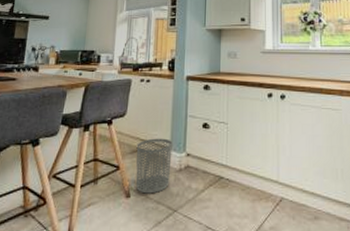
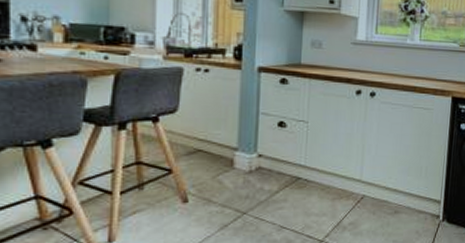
waste bin: present [135,138,173,194] -> none [193,138,240,198]

